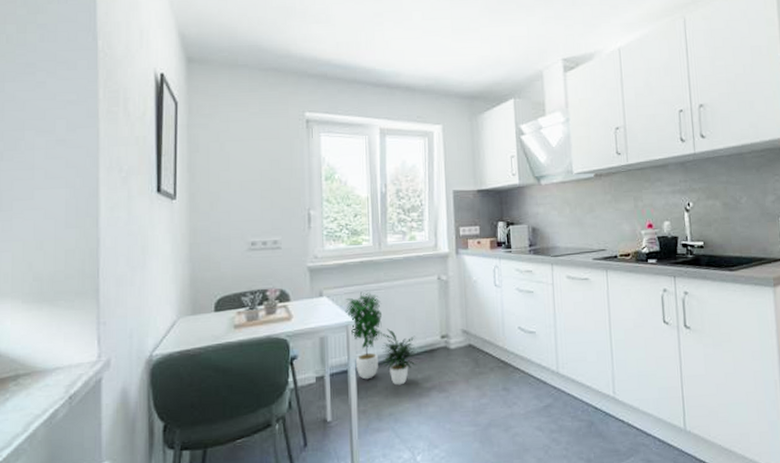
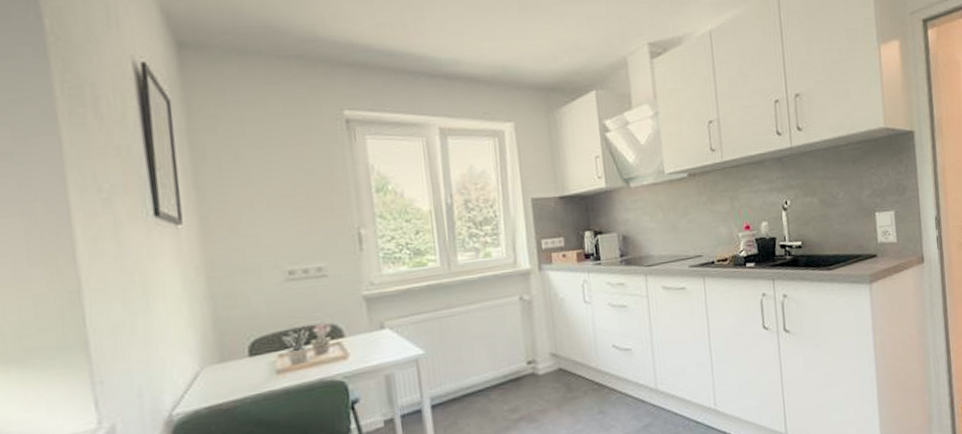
potted plant: present [345,291,418,386] -> none [412,319,502,421]

